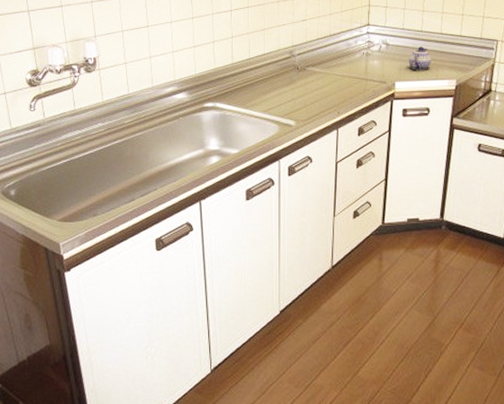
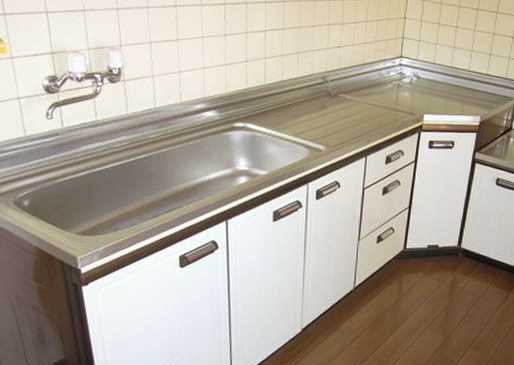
teapot: present [408,47,431,70] -> none [437,82,459,105]

